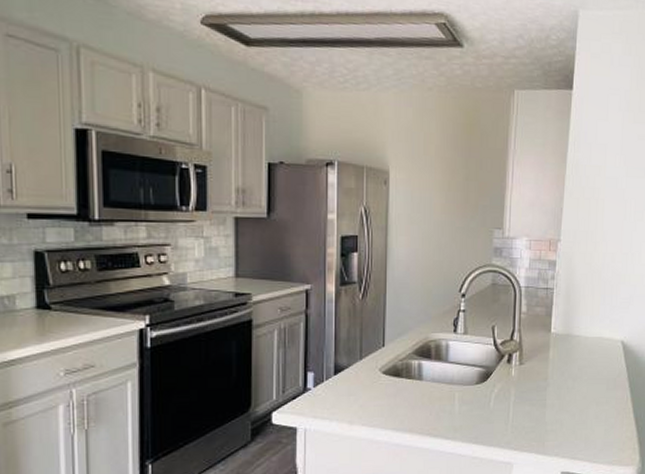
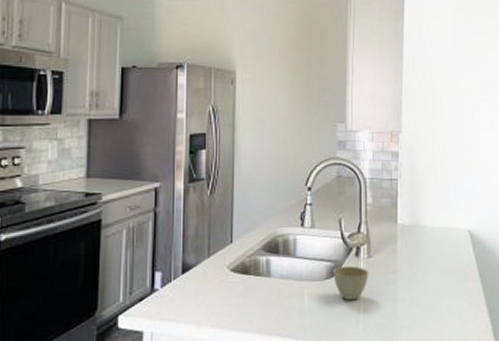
cup: none [485,372,520,405] -> present [333,265,369,301]

